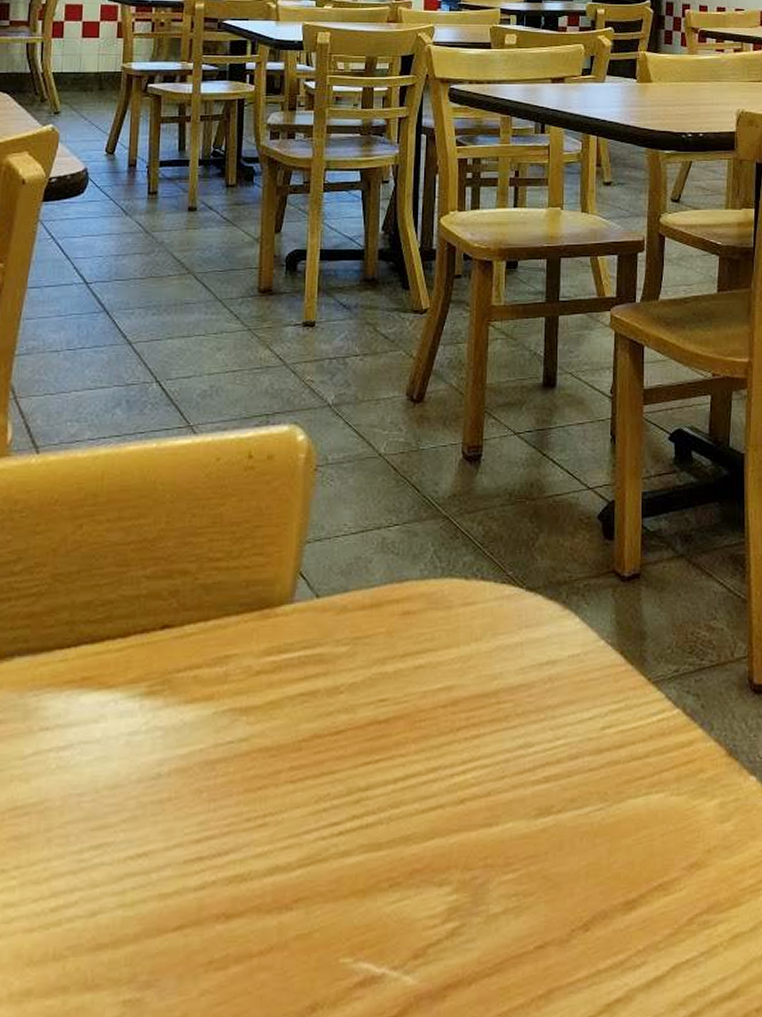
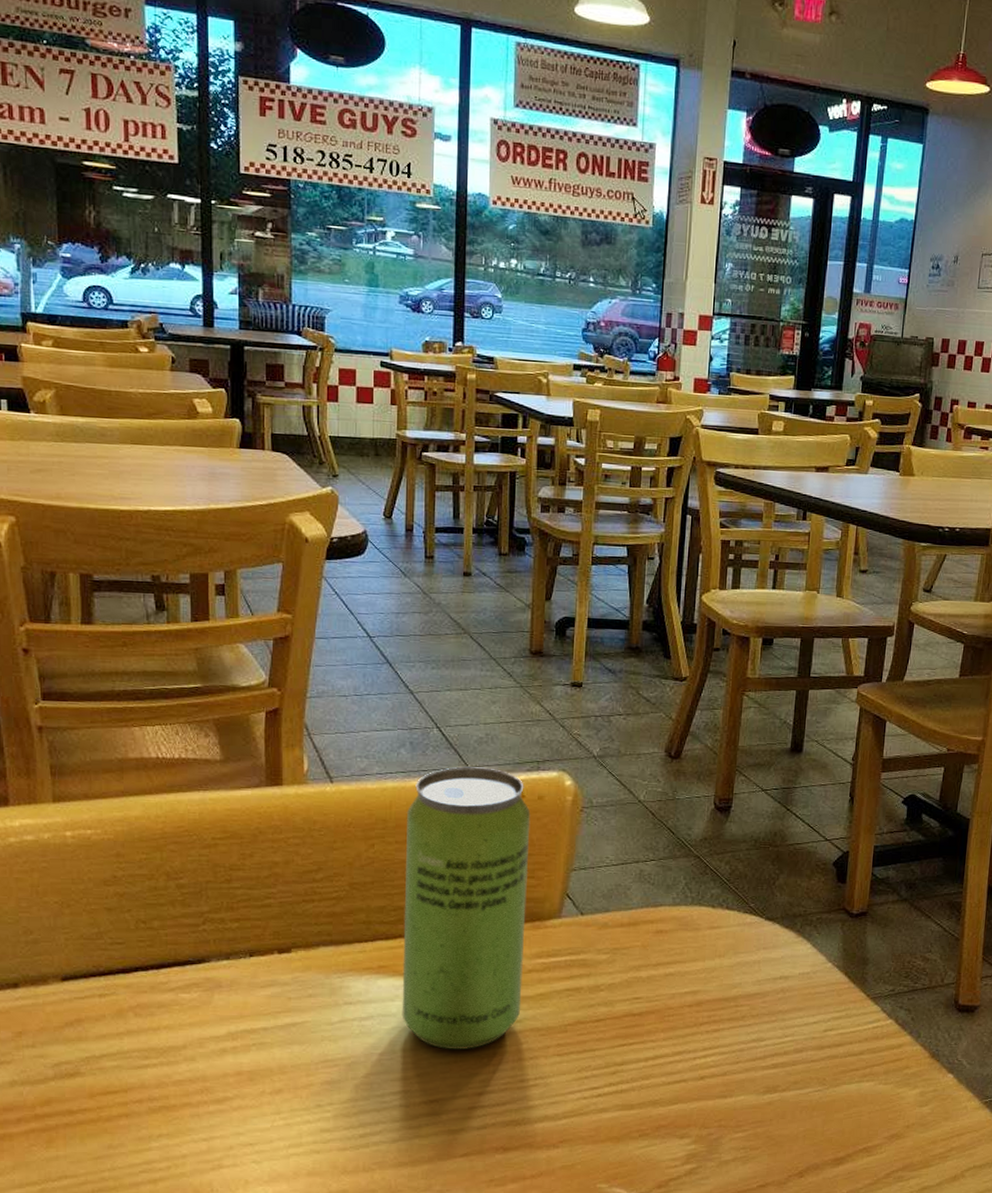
beverage can: none [107,425,259,783] -> present [401,767,531,1050]

